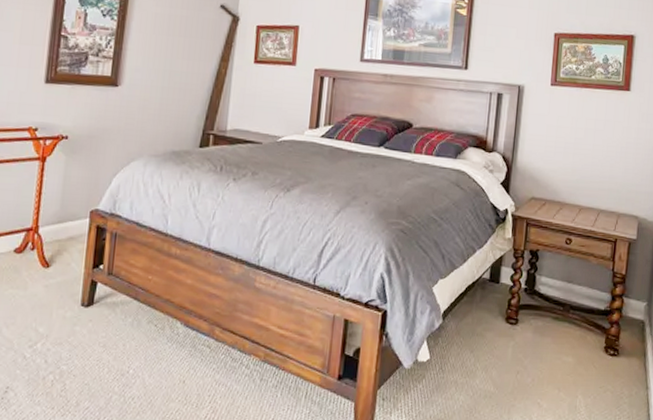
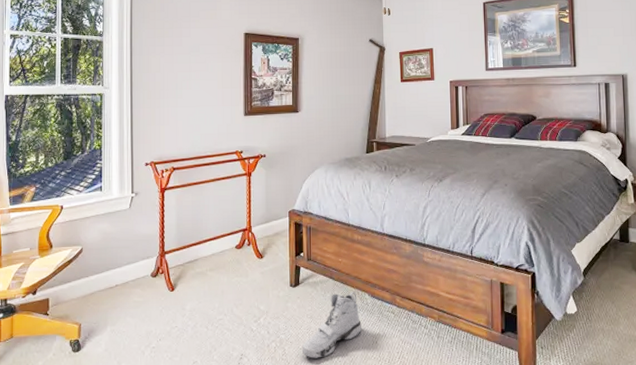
sneaker: none [87,318,168,397] -> present [301,292,361,358]

